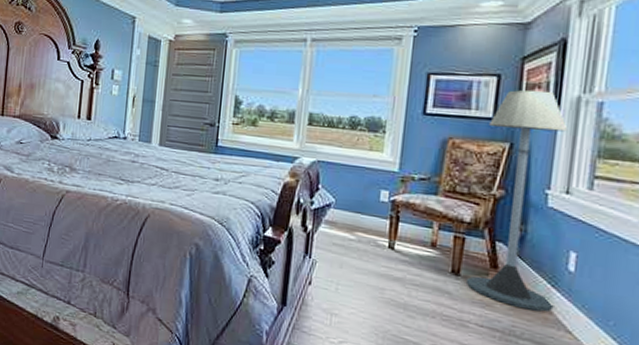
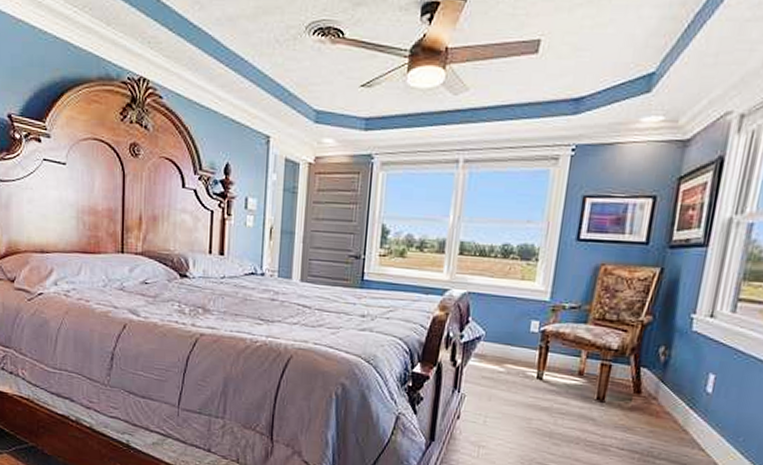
floor lamp: present [465,90,568,312] -> none [609,212,718,432]

